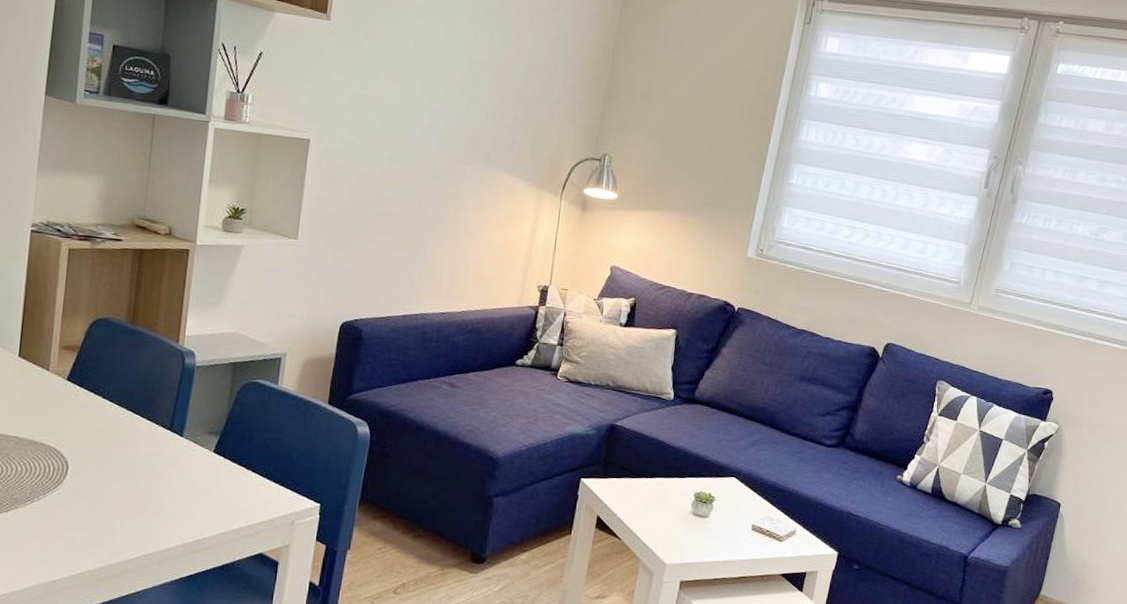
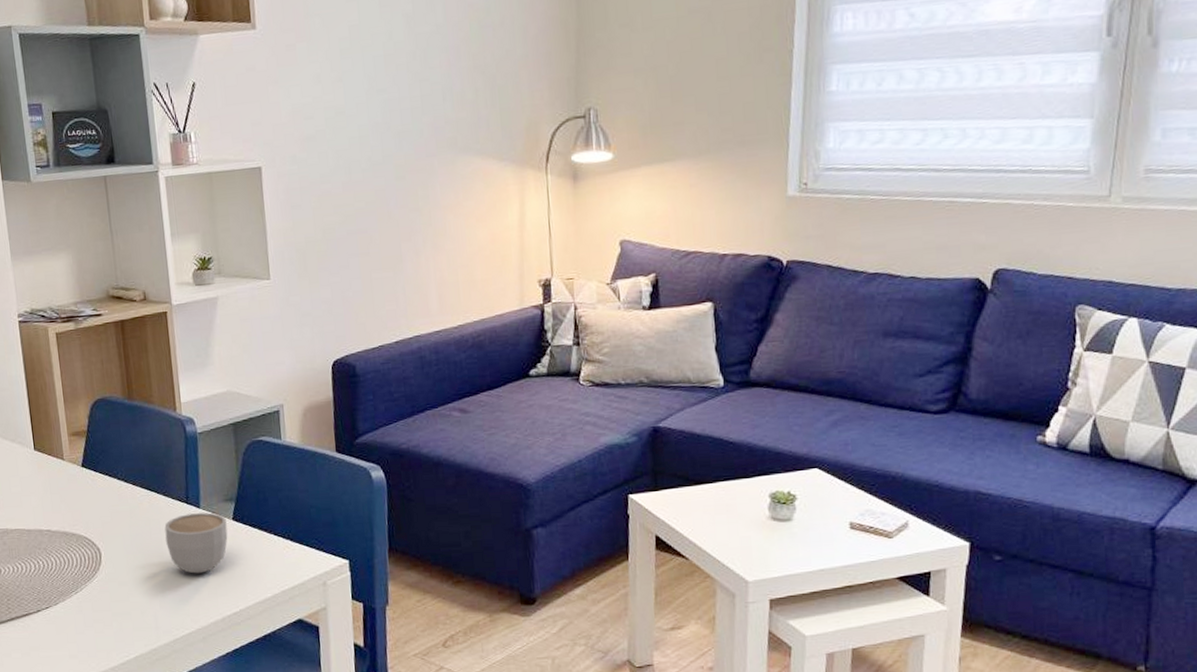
mug: none [140,440,207,499] -> present [164,512,228,574]

